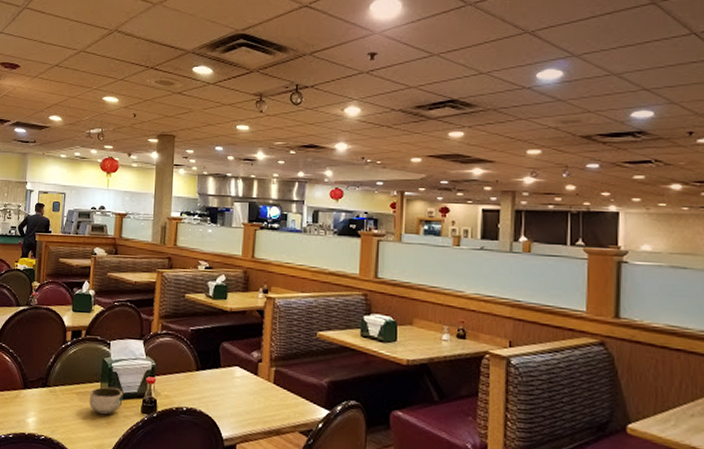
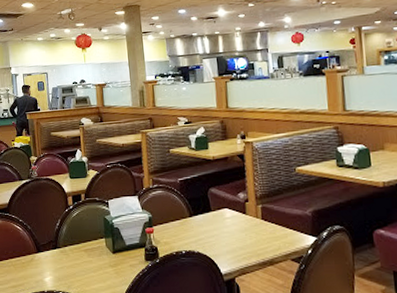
bowl: present [90,386,123,415] -> none [97,241,127,266]

